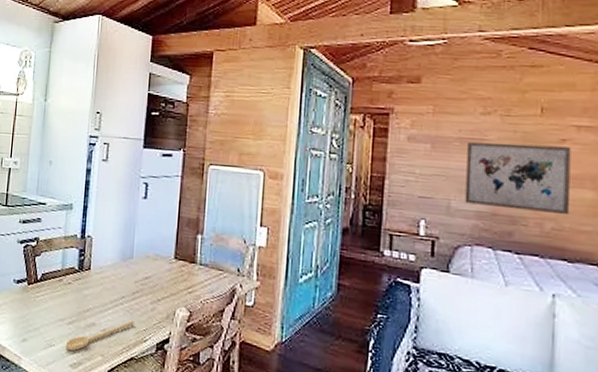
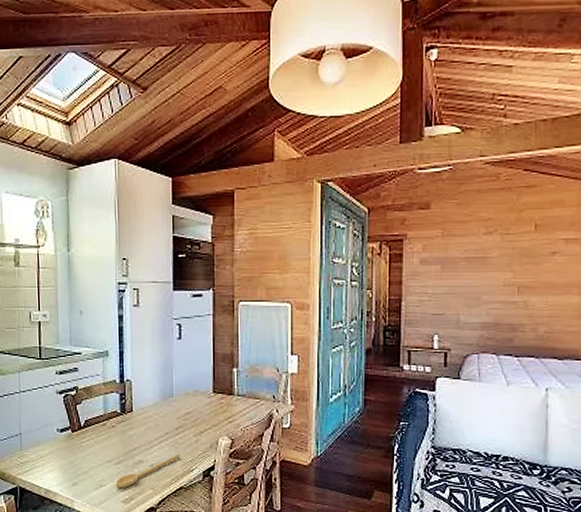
wall art: present [464,142,572,216] -> none [471,259,561,319]

